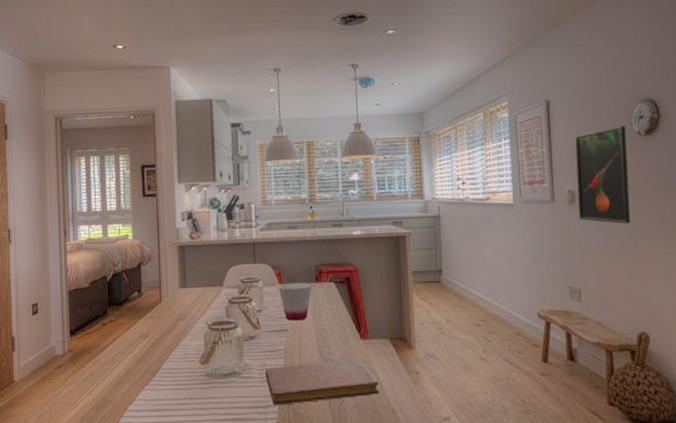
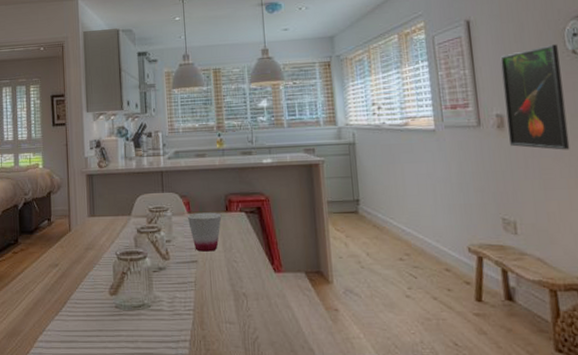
notebook: present [265,359,379,405] -> none [175,294,296,341]

